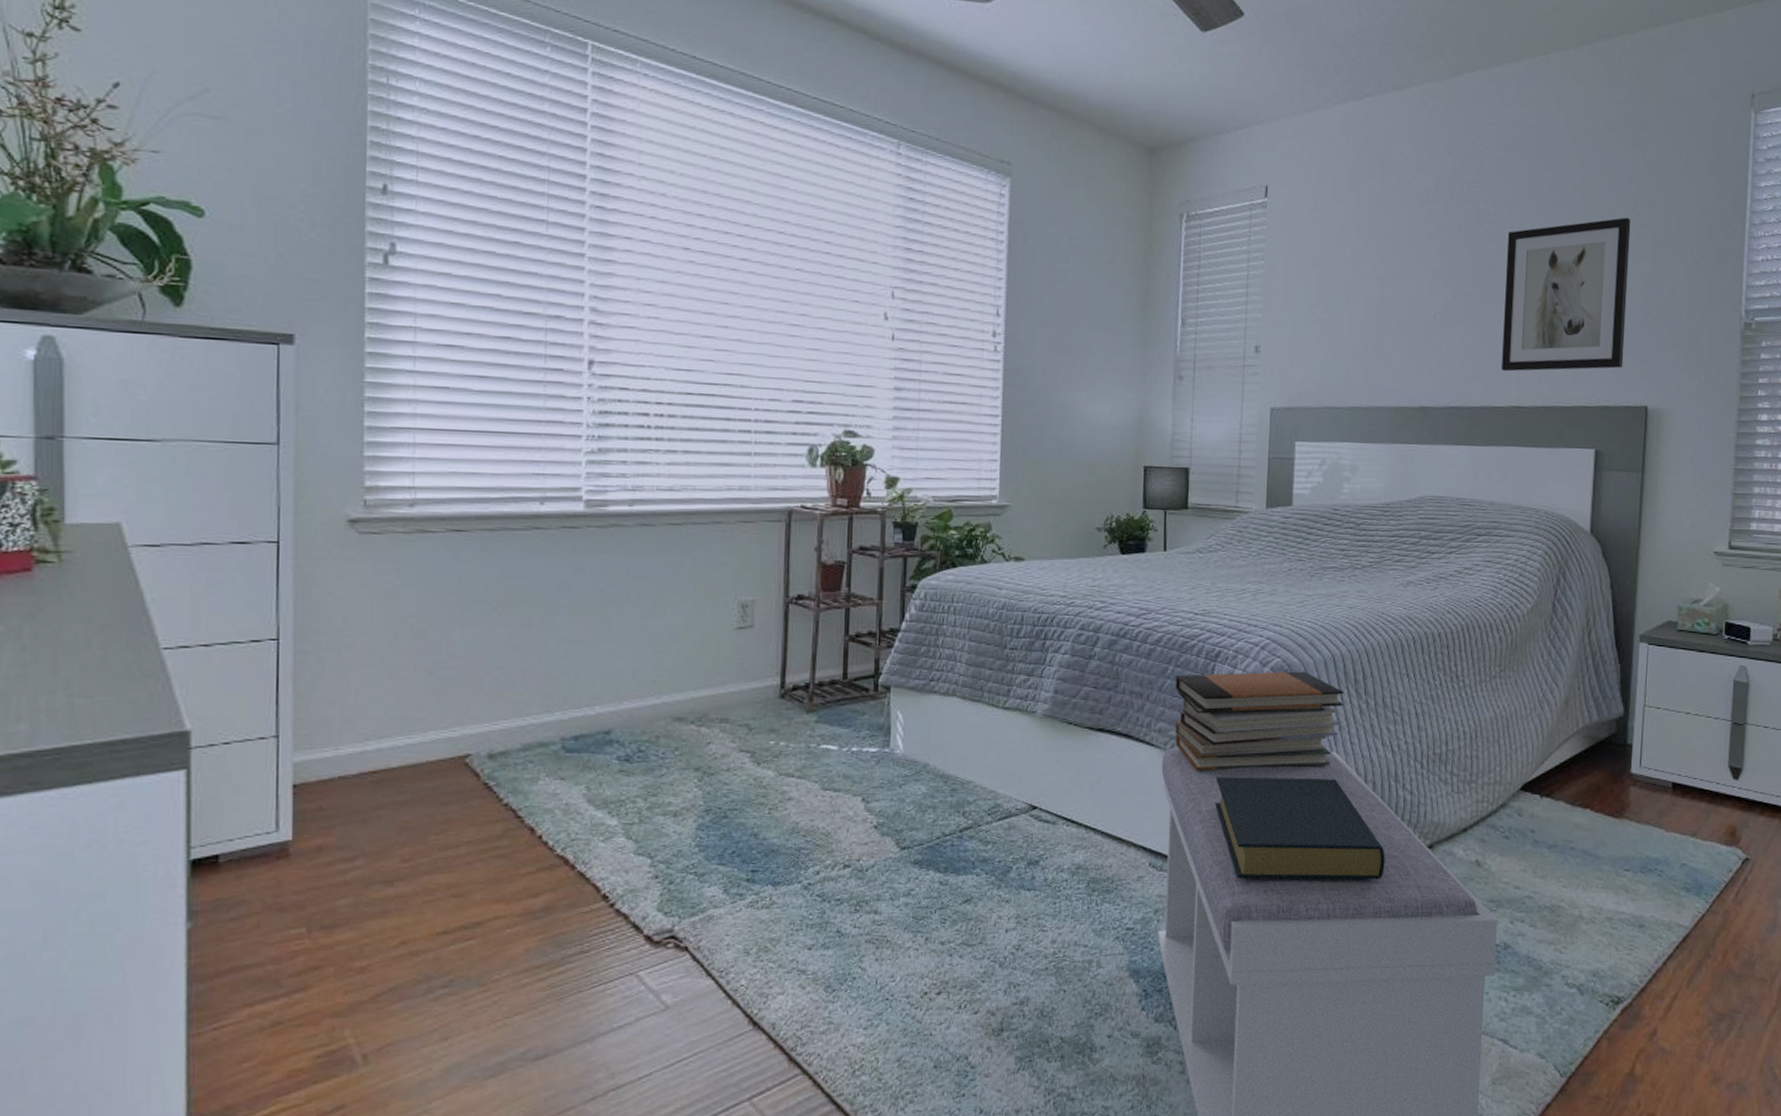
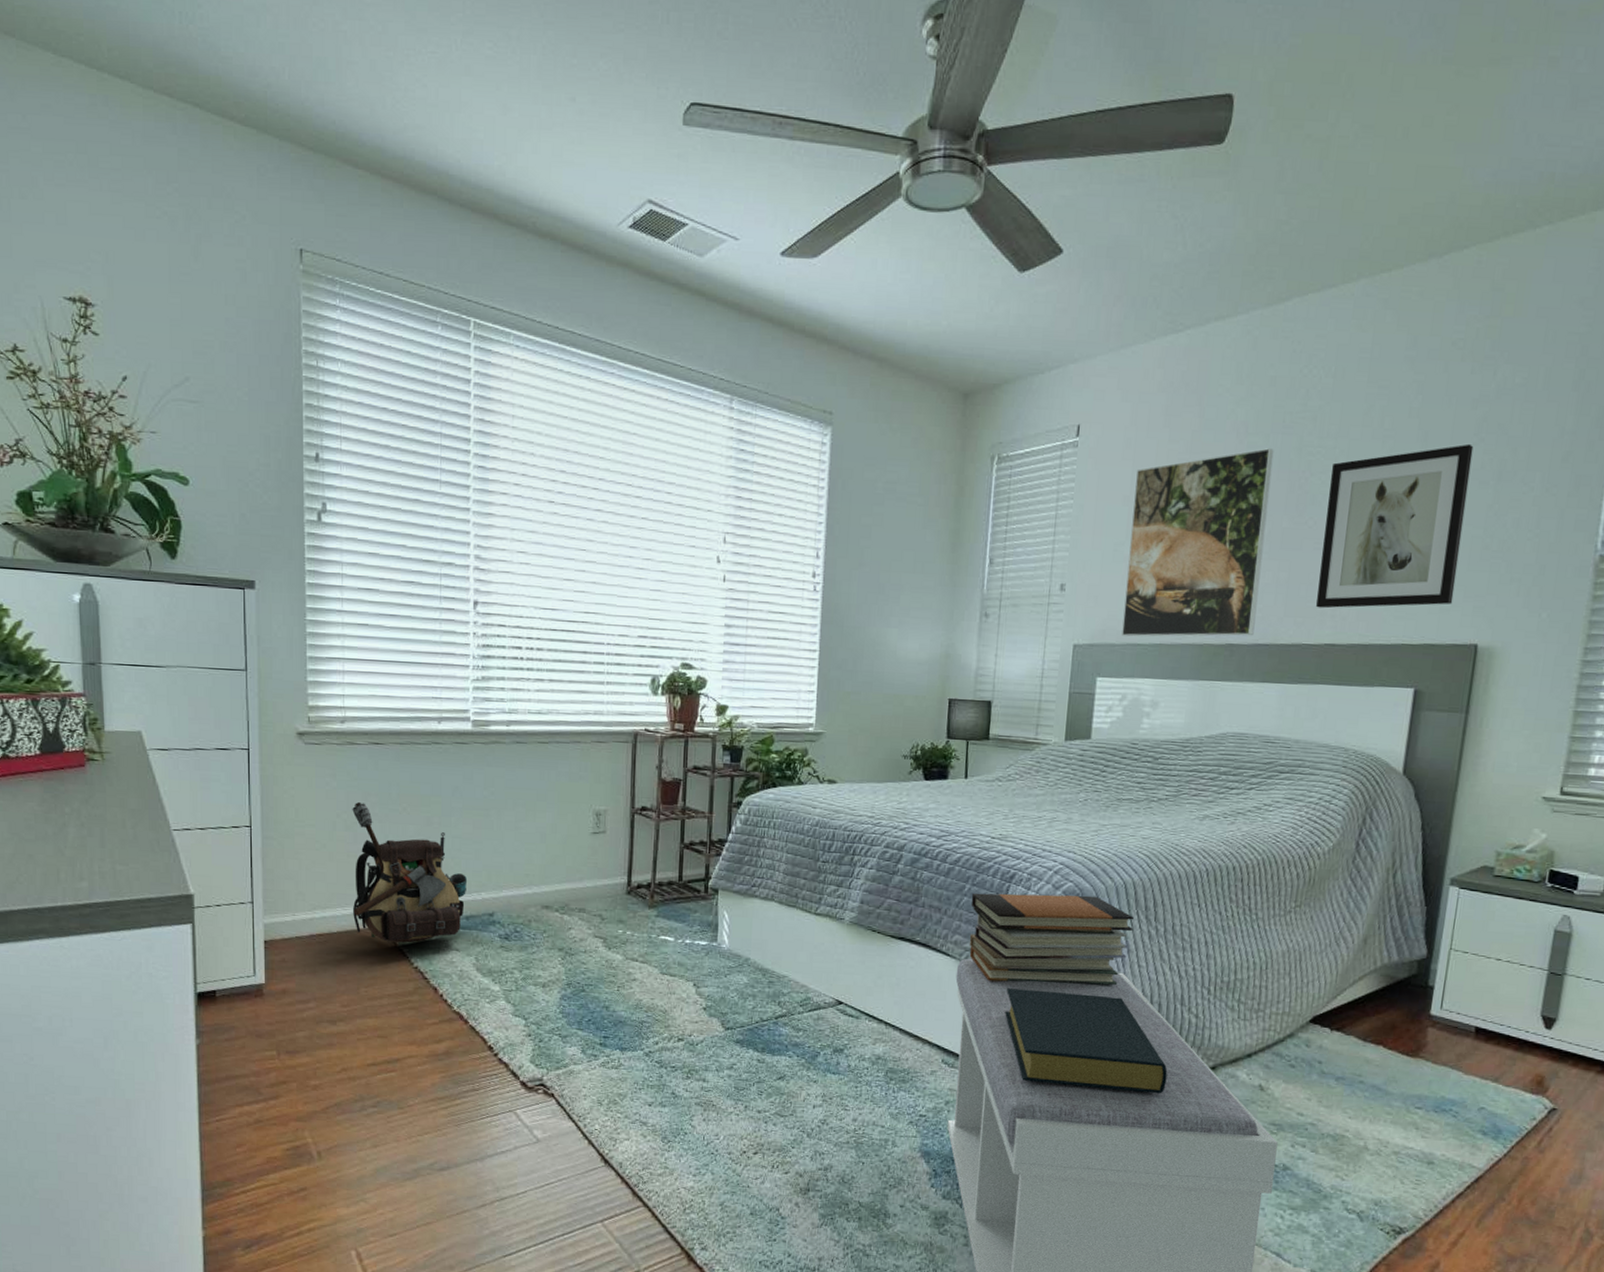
backpack: none [419,602,577,775] -> present [352,801,468,943]
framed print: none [1318,215,1454,400] -> present [1122,448,1274,637]

